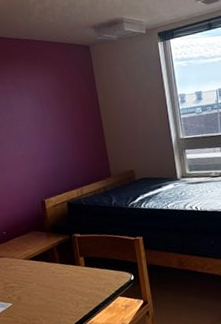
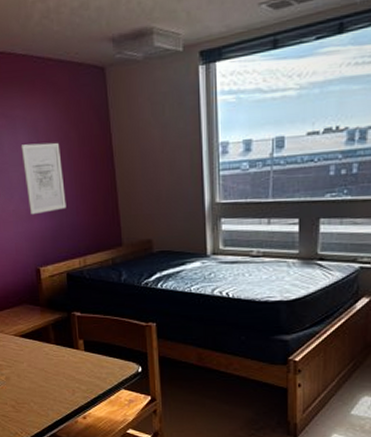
wall art: none [26,101,65,158] -> present [20,142,66,215]

